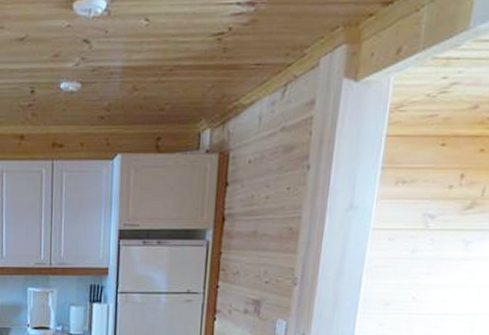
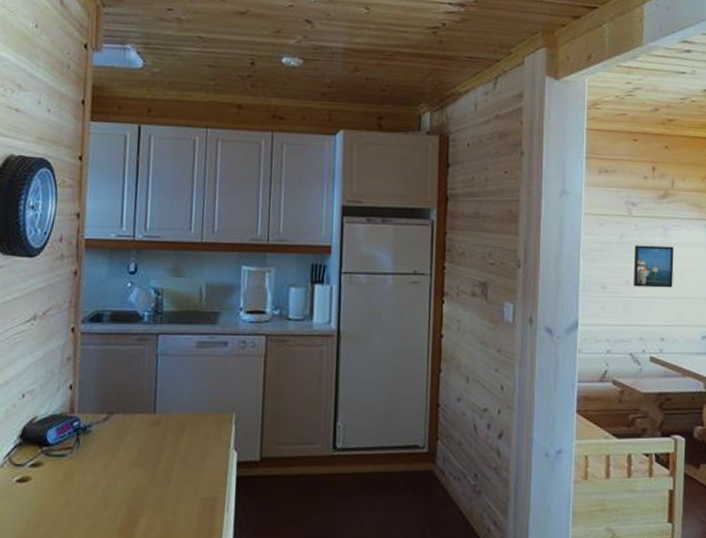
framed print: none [421,260,474,305] -> present [633,245,674,288]

